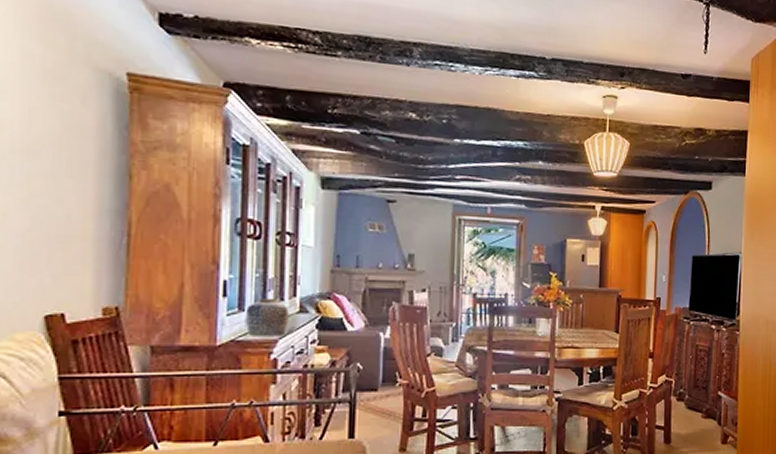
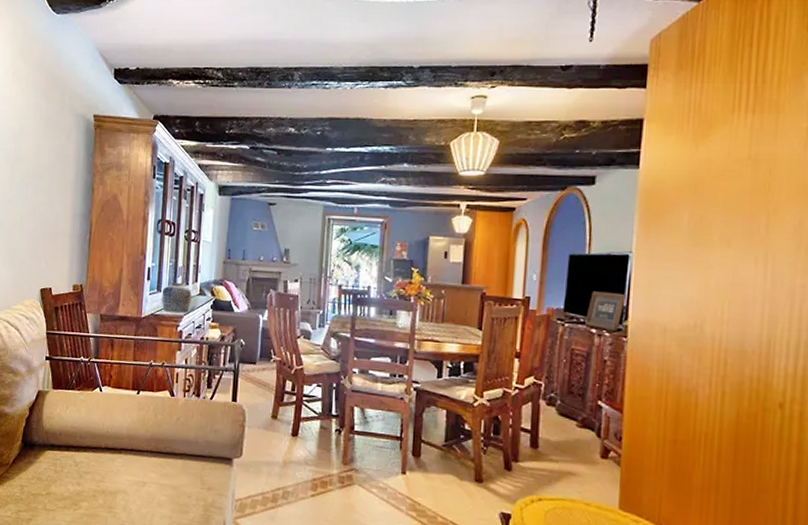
picture frame: none [706,290,738,326] -> present [585,291,626,331]

